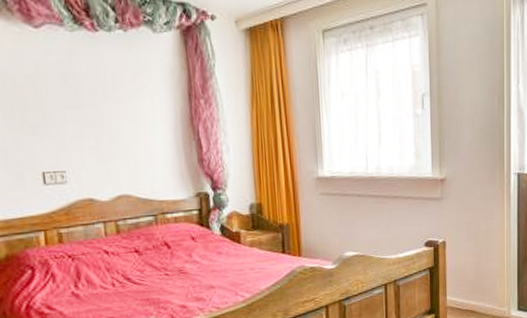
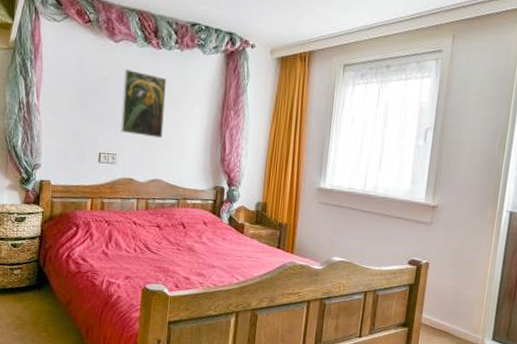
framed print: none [55,61,121,145] -> present [121,69,166,139]

